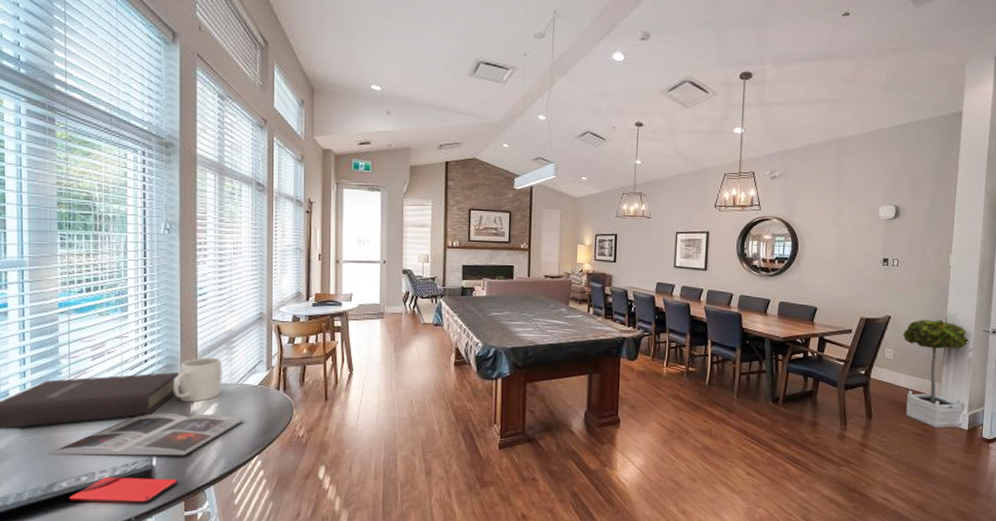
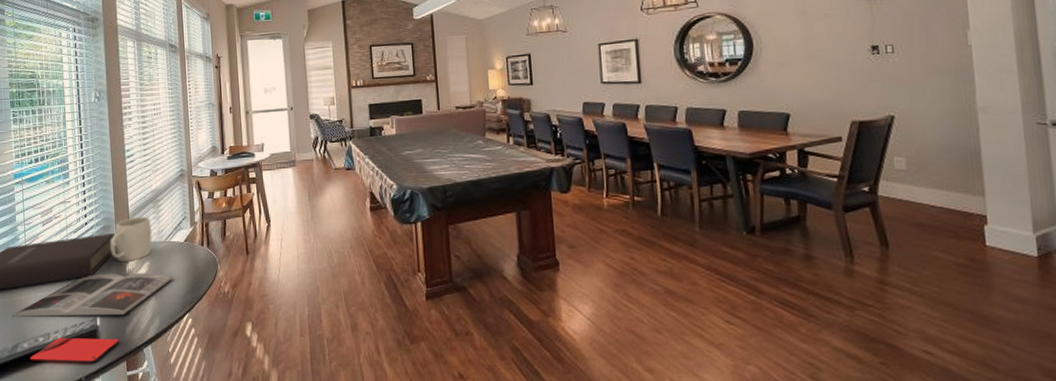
potted tree: present [902,319,969,428] -> none [915,114,1028,256]

